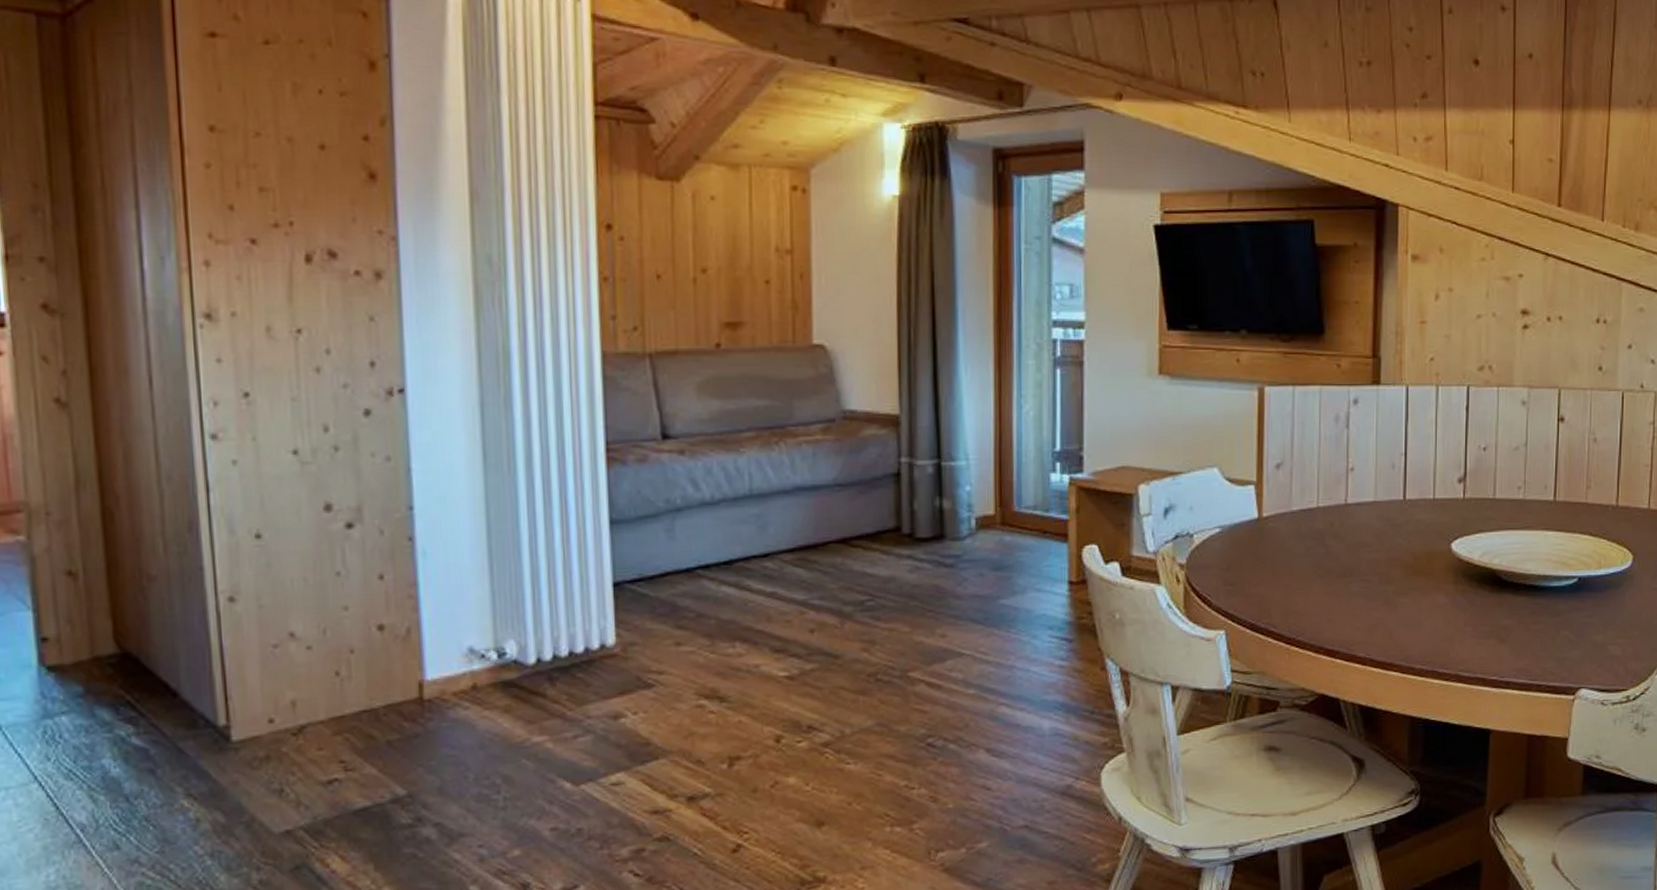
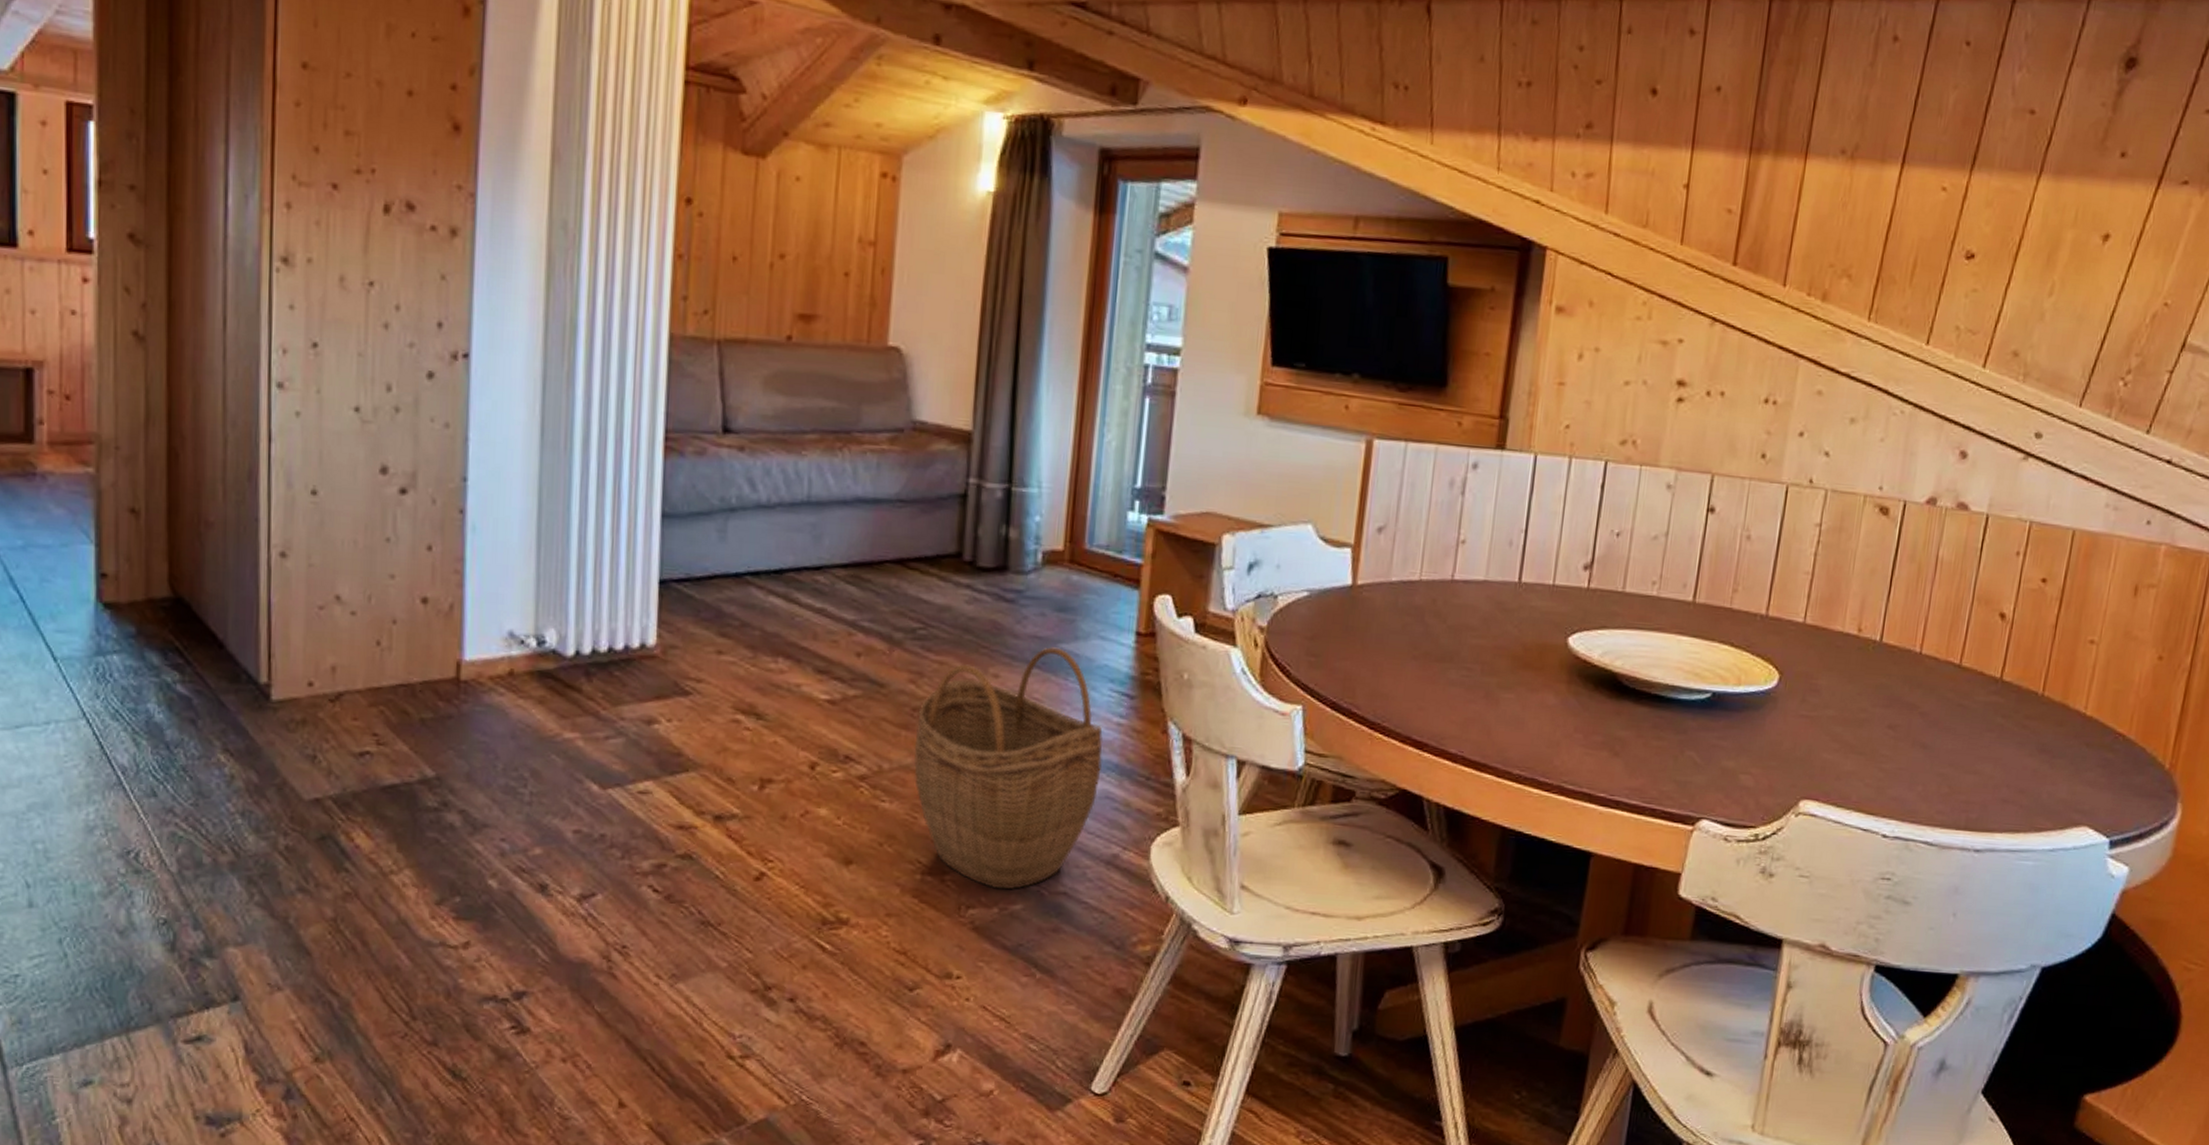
woven basket: none [872,603,1049,831] -> present [914,647,1104,890]

